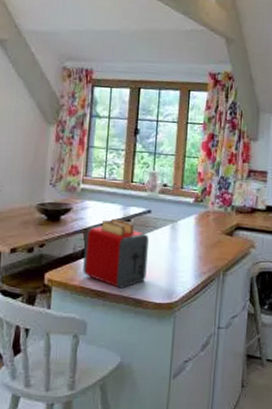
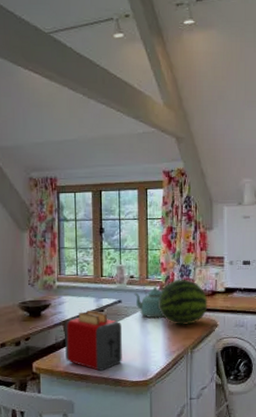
kettle: none [165,190,202,234] -> present [134,280,166,319]
fruit: none [190,191,246,245] -> present [157,279,208,326]

